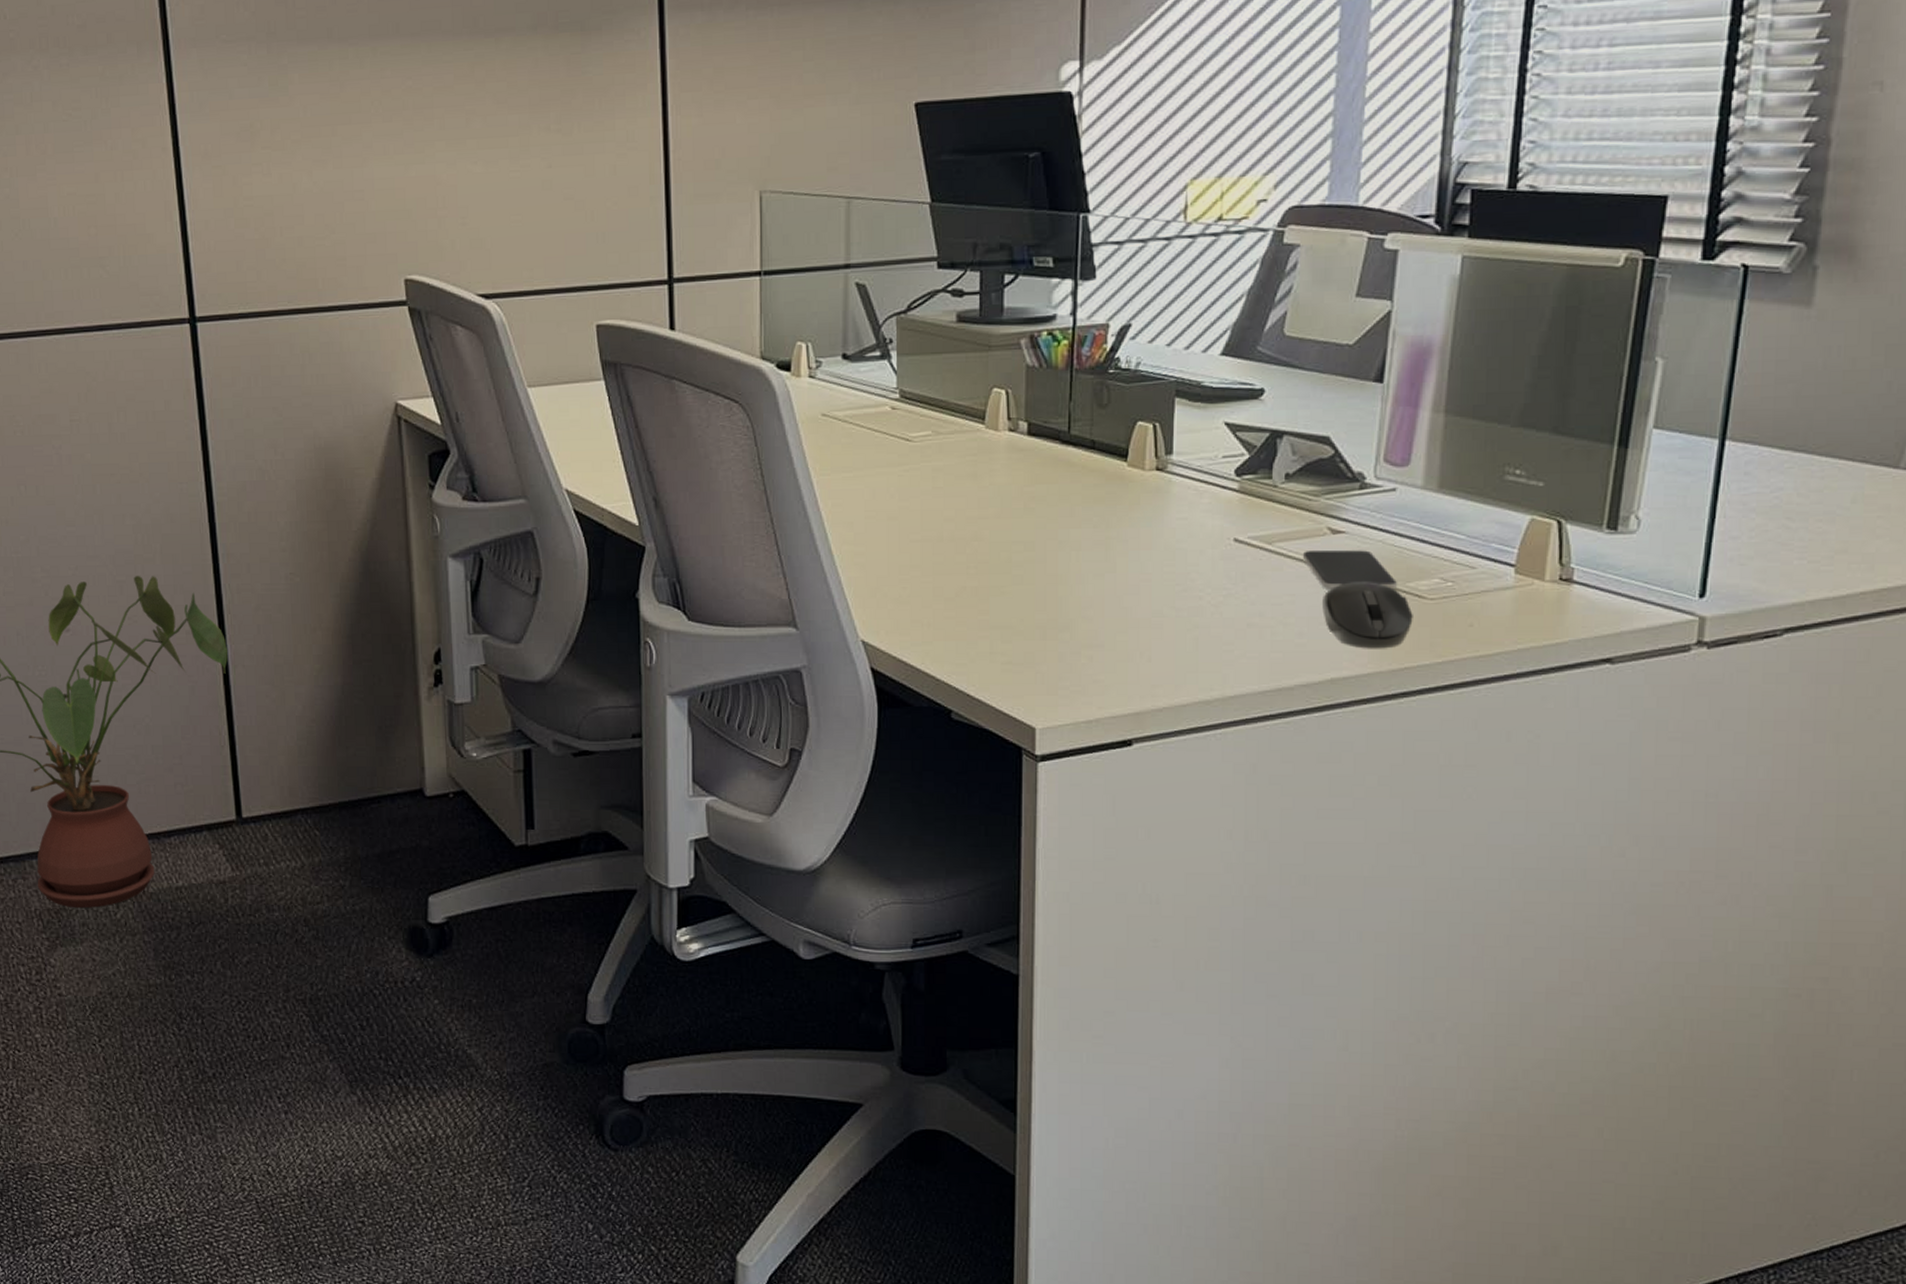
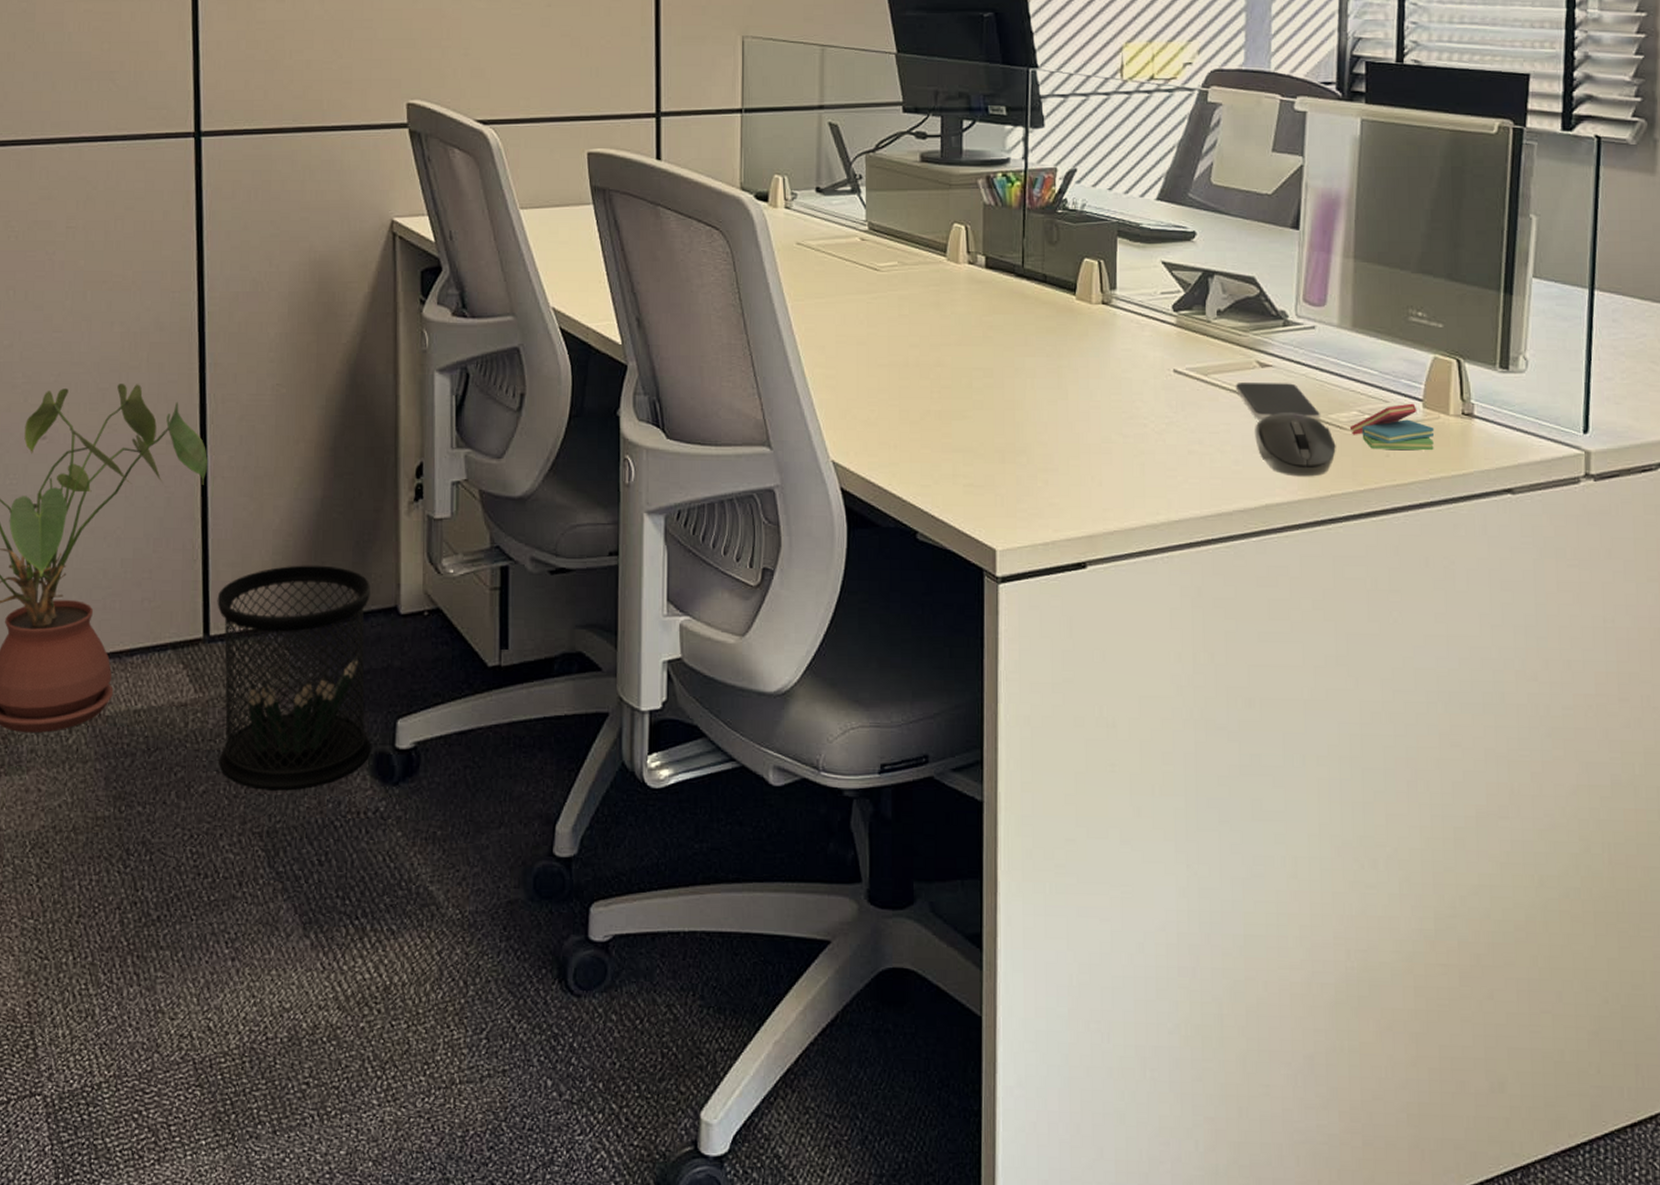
pencil holder: none [246,750,405,961] -> present [217,565,371,790]
sticky notes: none [1429,569,1527,620] -> present [1349,403,1435,451]

